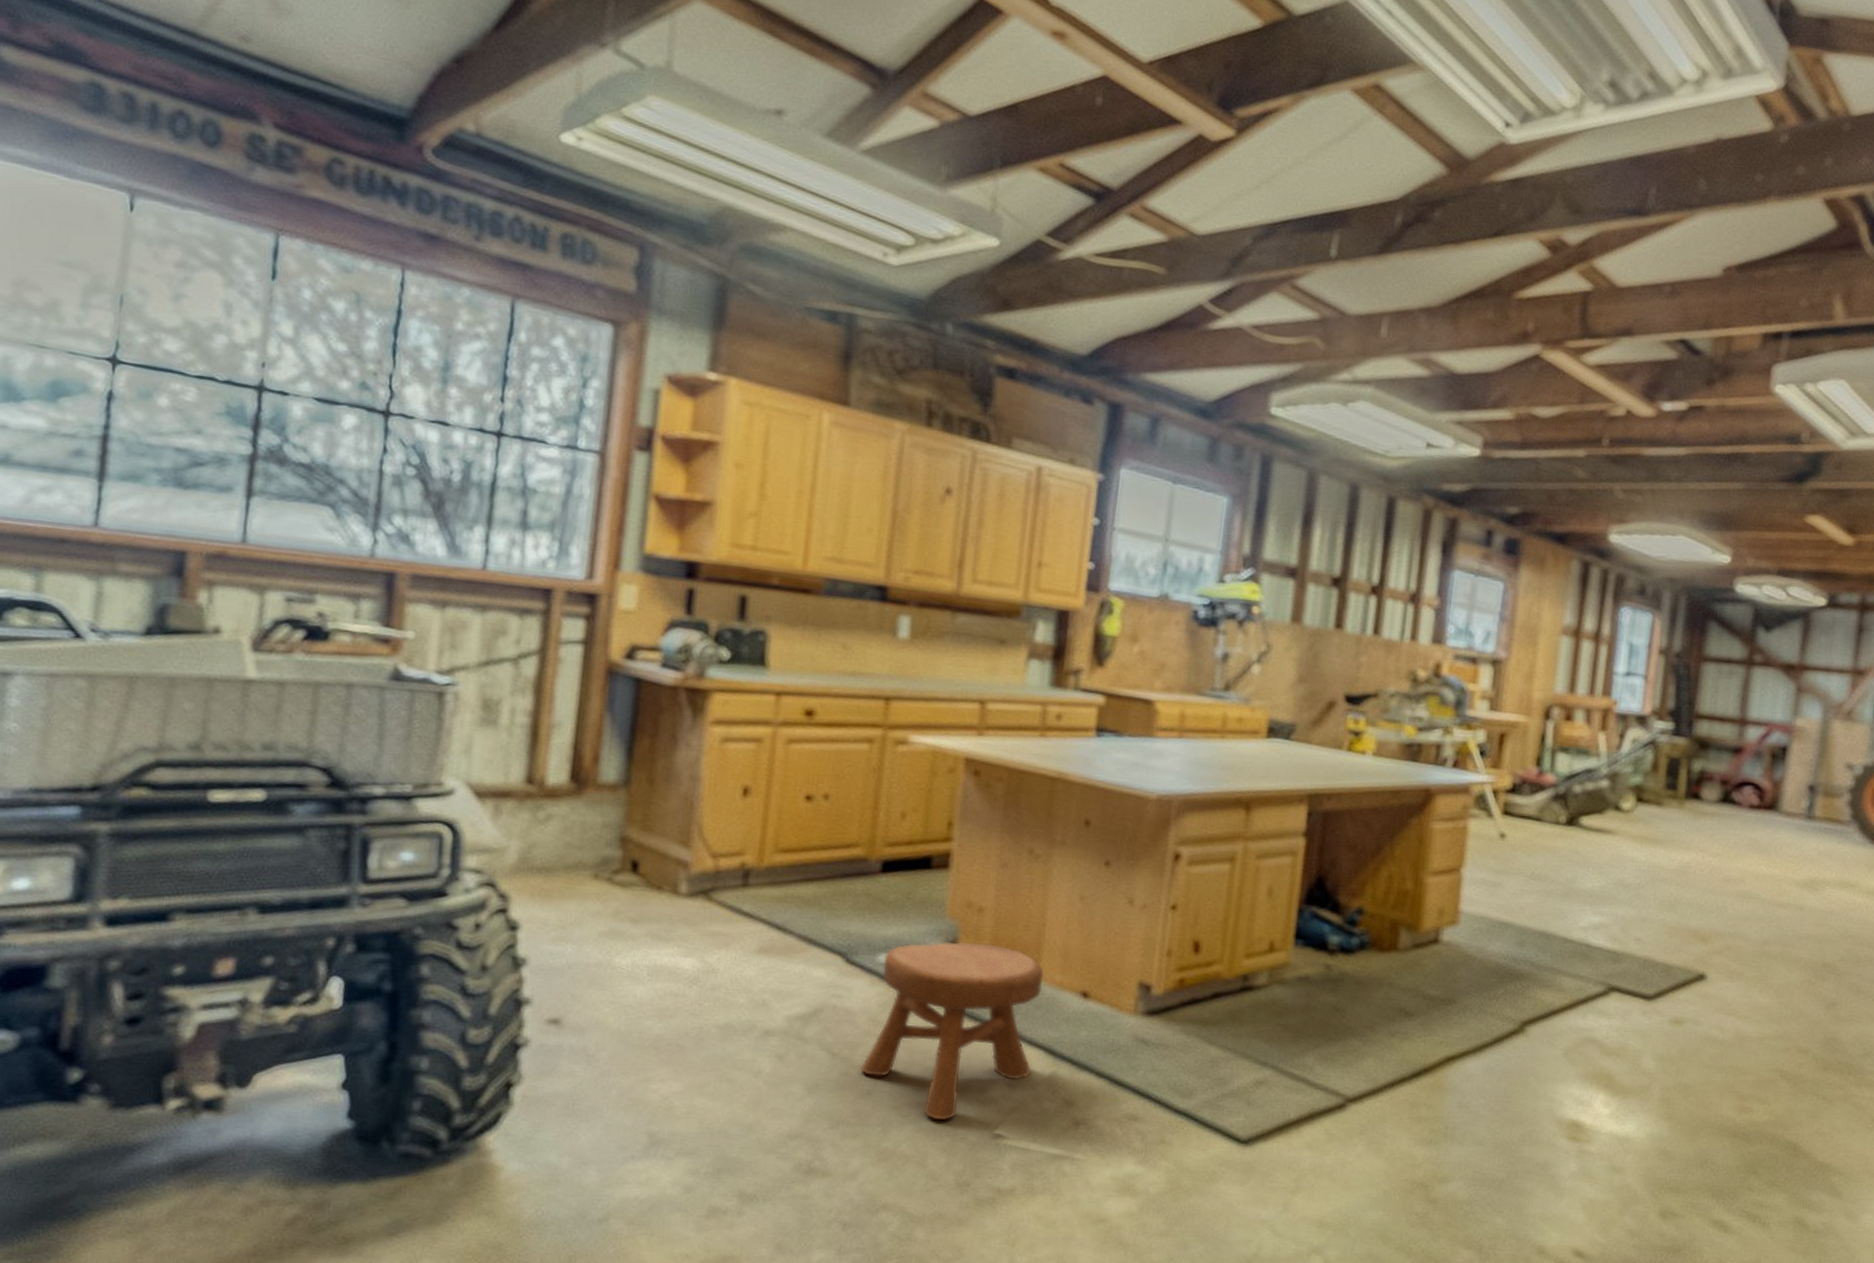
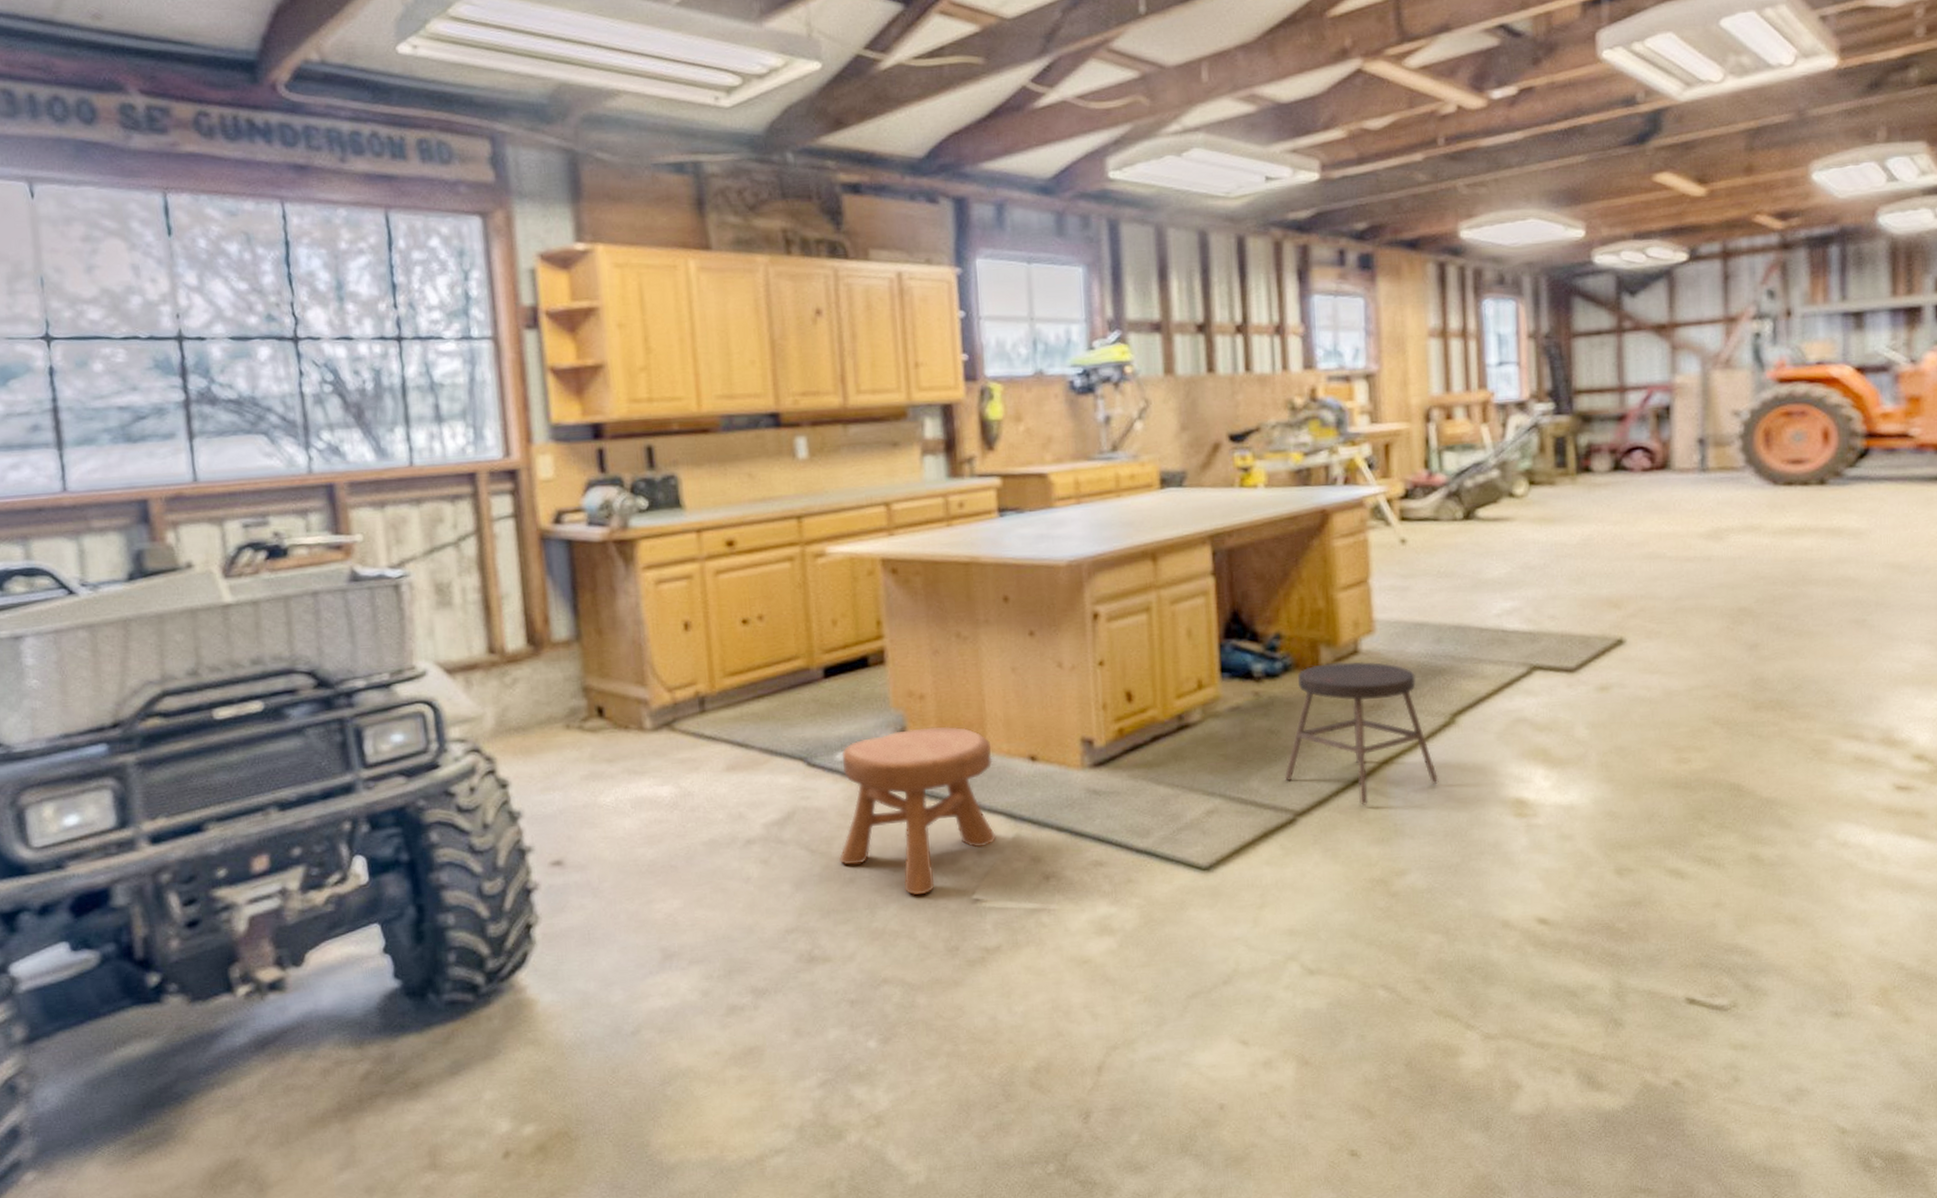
stool: none [1341,947,1498,1102] -> present [1284,661,1439,805]

